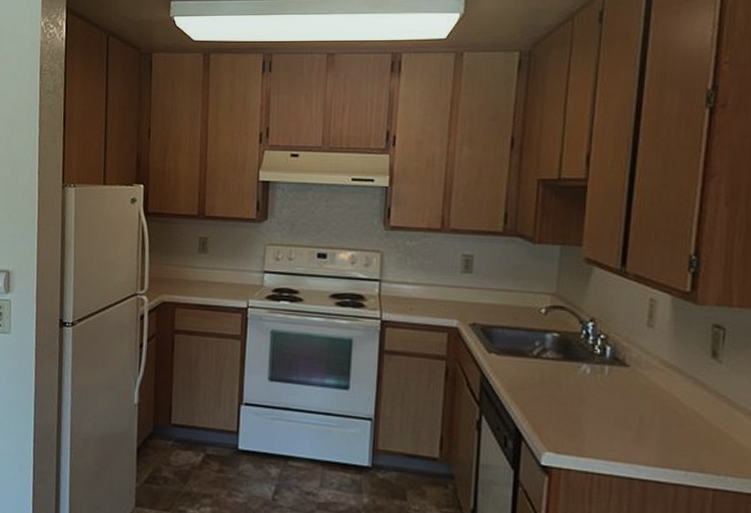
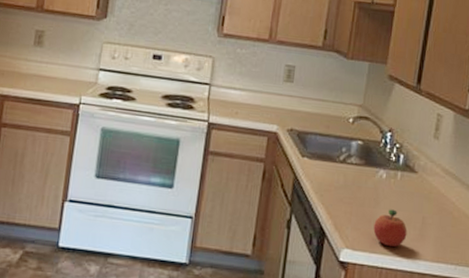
fruit: none [579,408,622,451] -> present [373,209,407,248]

